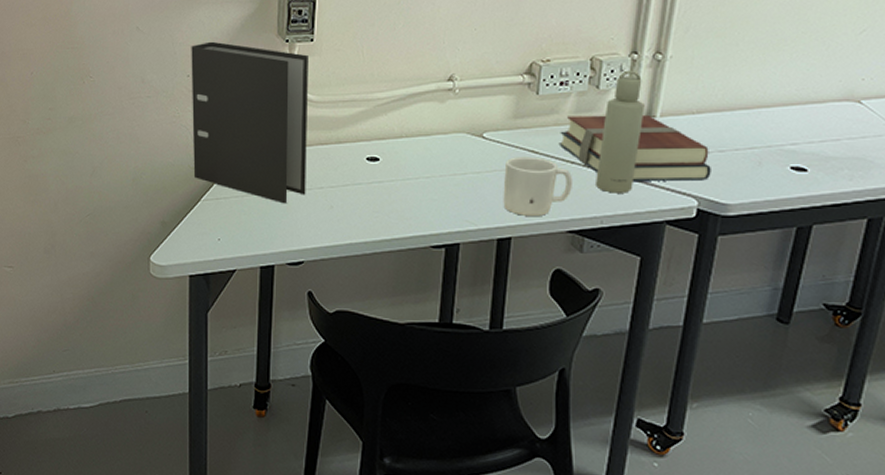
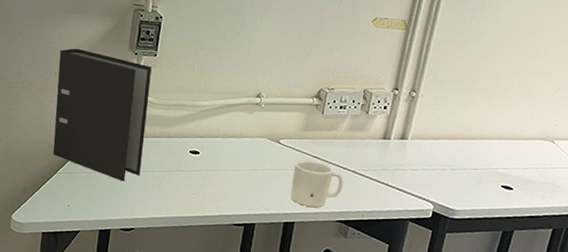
books: present [558,114,711,181] -> none [335,132,445,190]
bottle: present [596,70,645,193] -> none [360,102,400,195]

